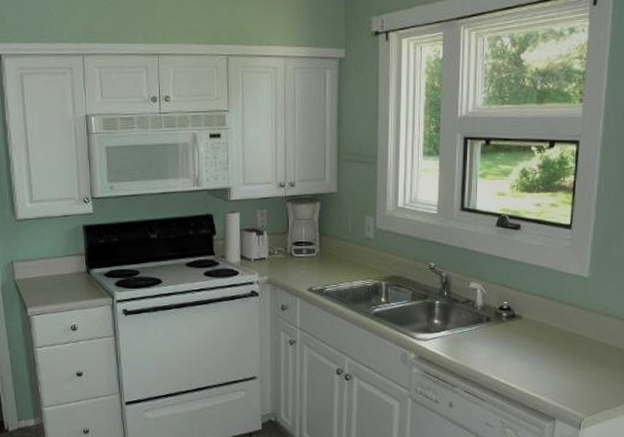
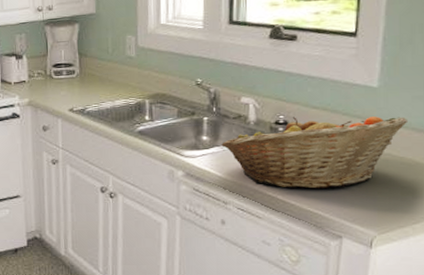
fruit basket: none [451,303,612,373] -> present [221,116,407,189]

